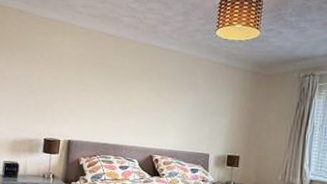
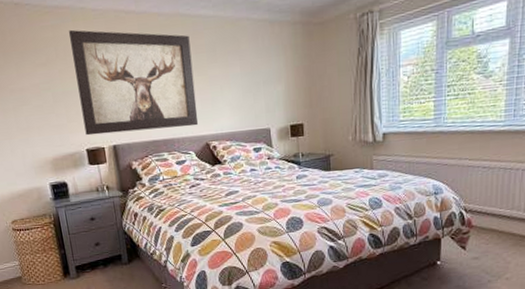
wall art: none [47,39,155,139] -> present [68,29,199,136]

